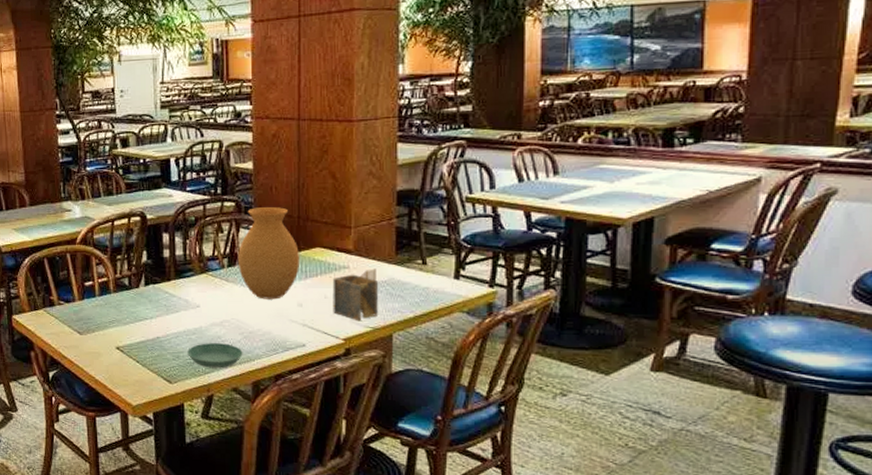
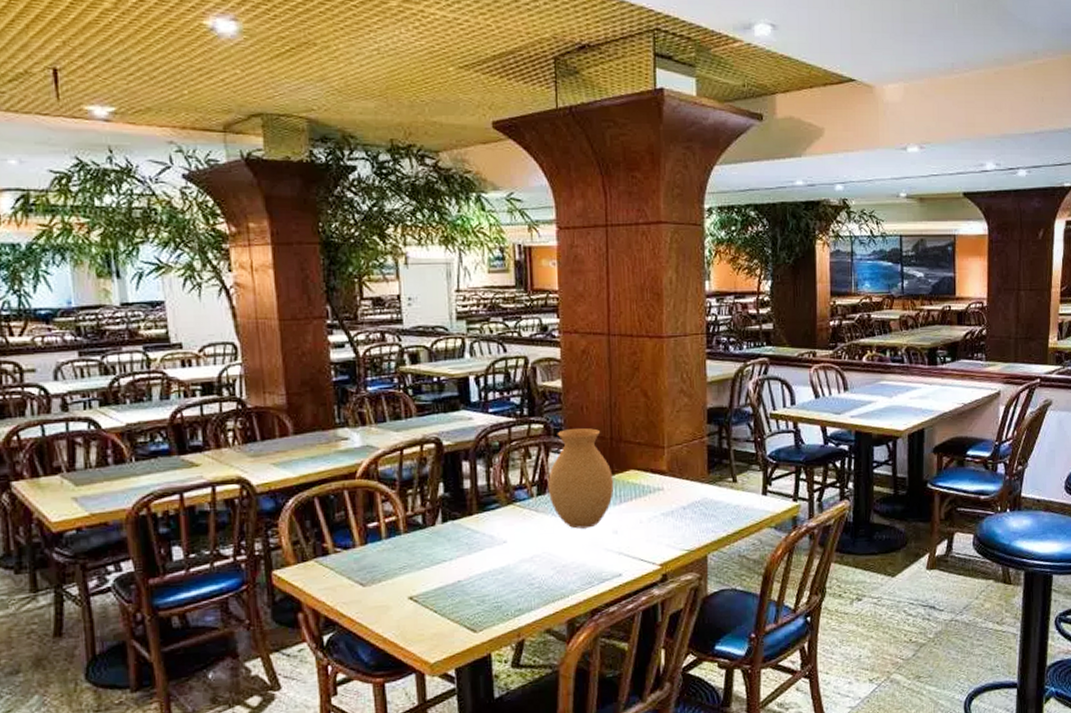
saucer: present [187,343,243,369] -> none [494,581,556,610]
napkin holder: present [332,269,379,322] -> none [647,489,693,545]

